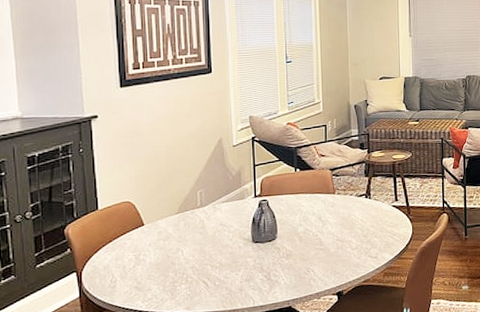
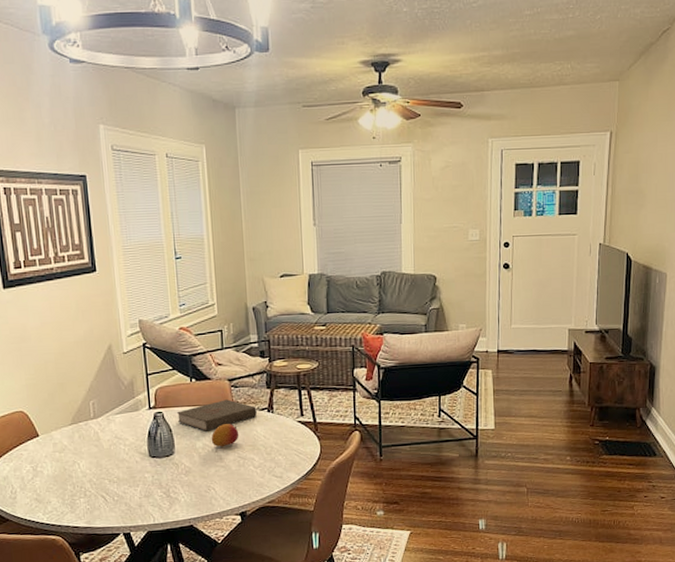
book: none [281,187,355,217] -> present [177,399,257,431]
fruit: none [312,209,339,231] -> present [211,424,239,447]

